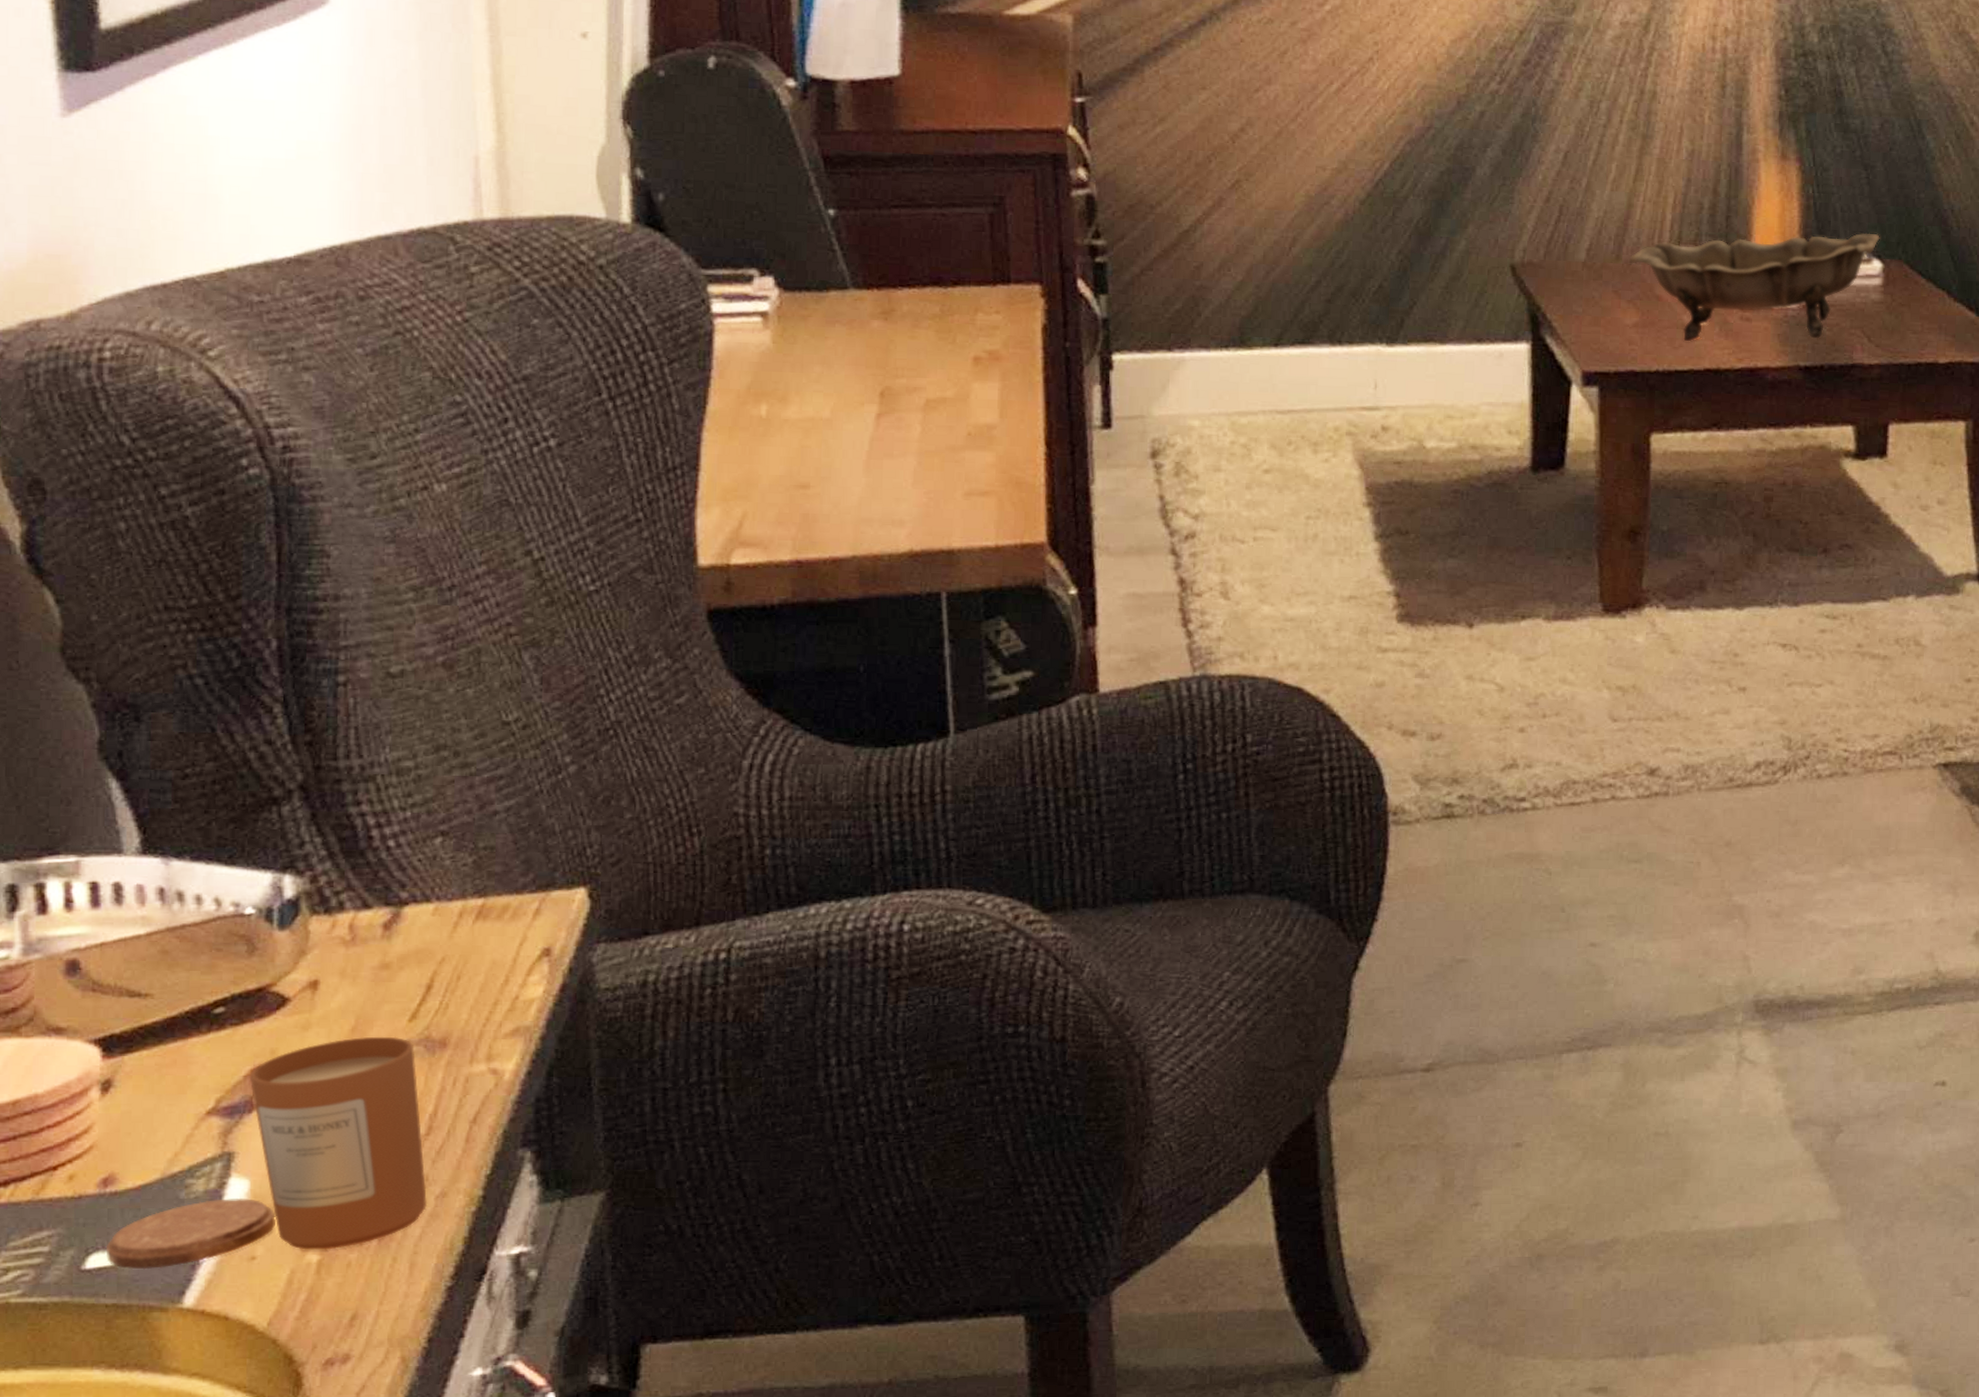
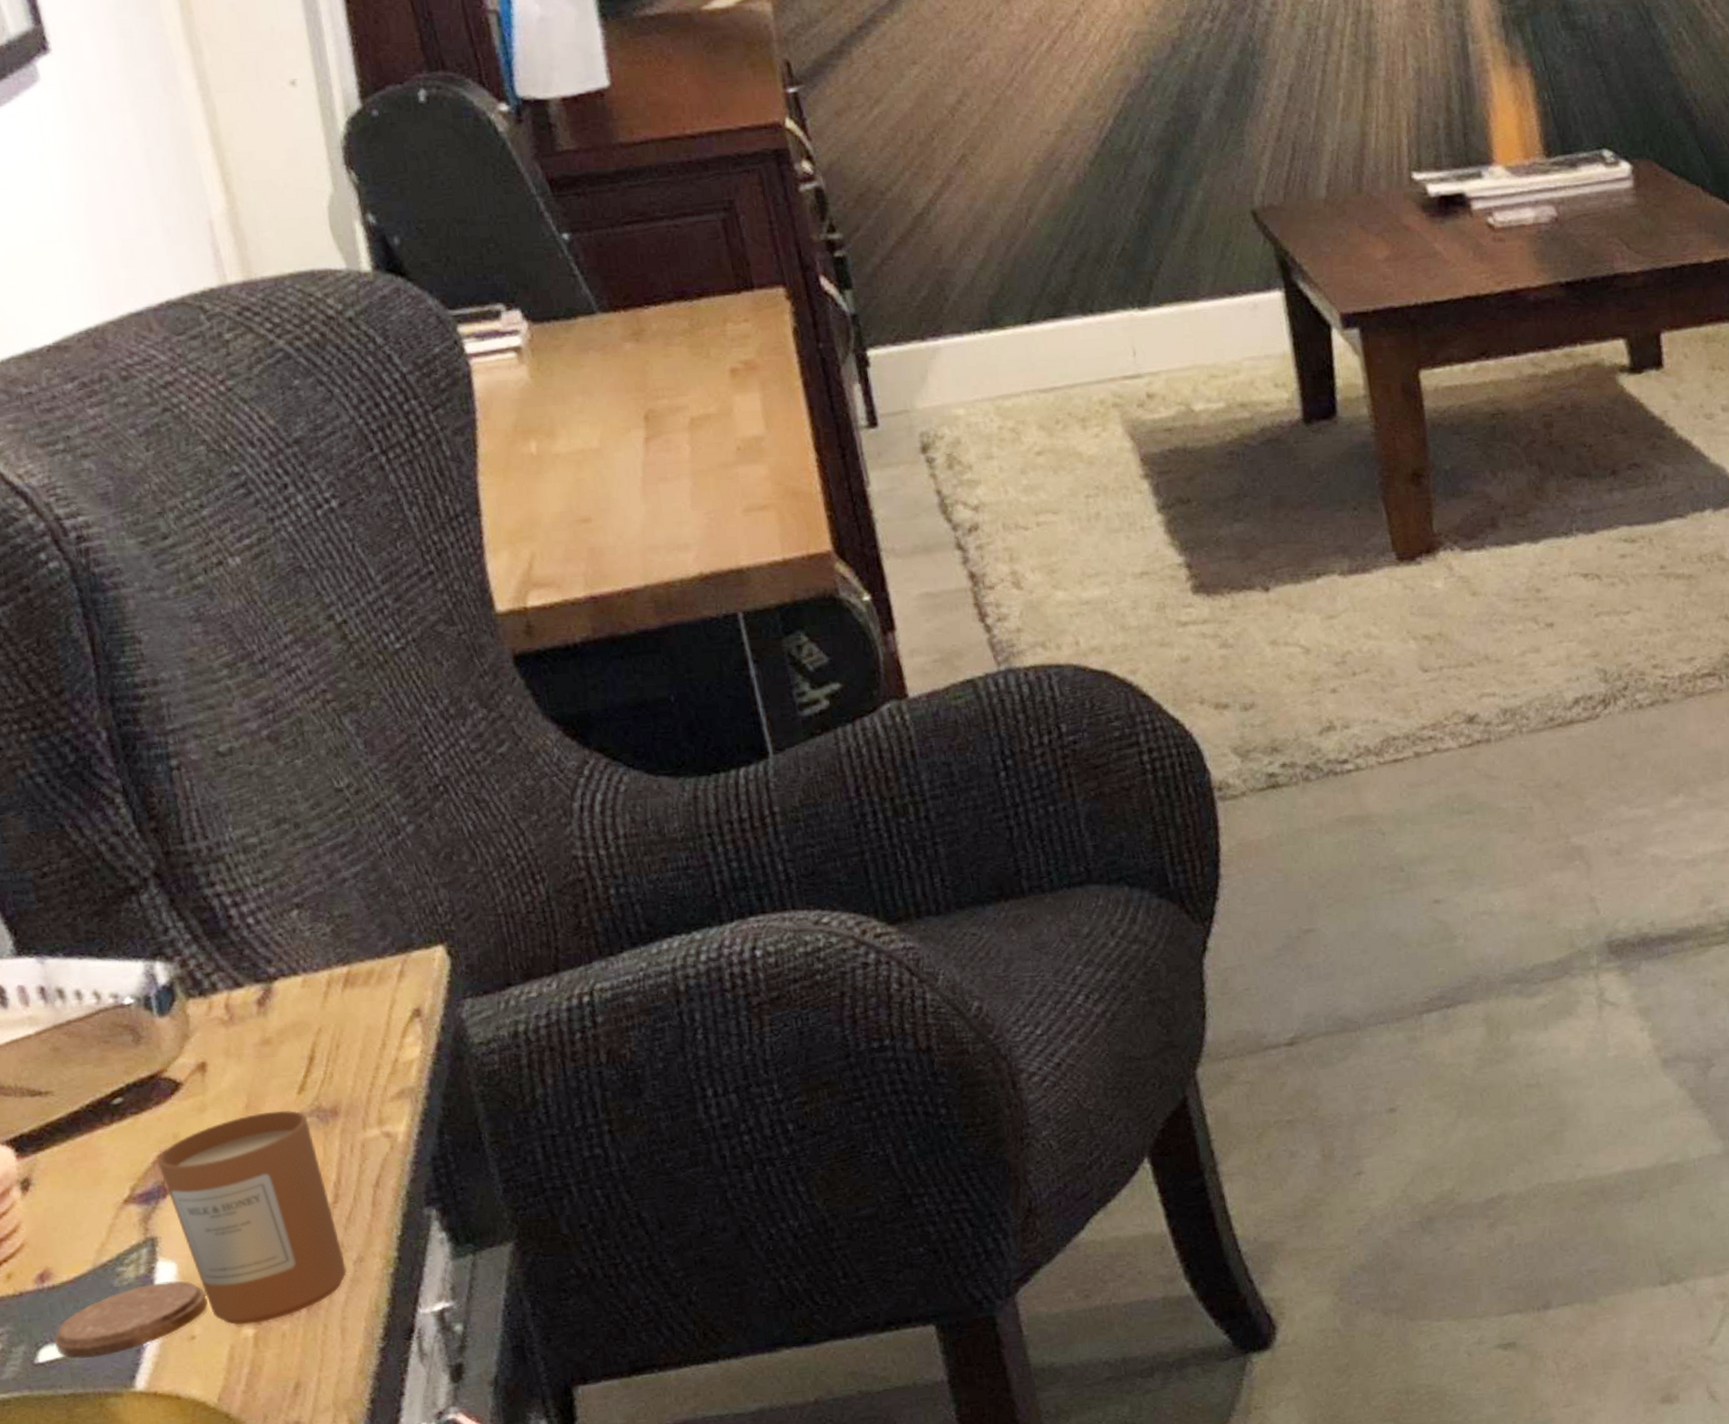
decorative bowl: present [1628,233,1880,342] -> none [1370,134,1625,270]

